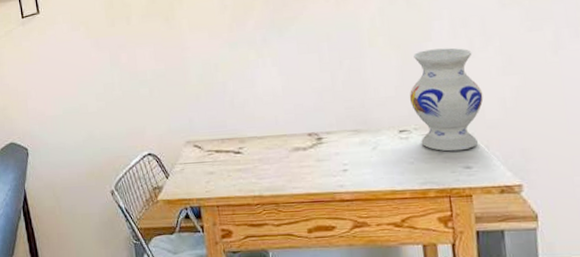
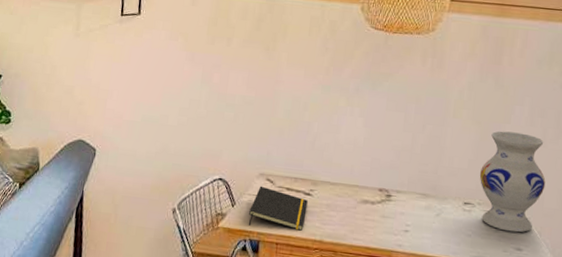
notepad: none [183,153,241,194] -> present [248,186,308,231]

